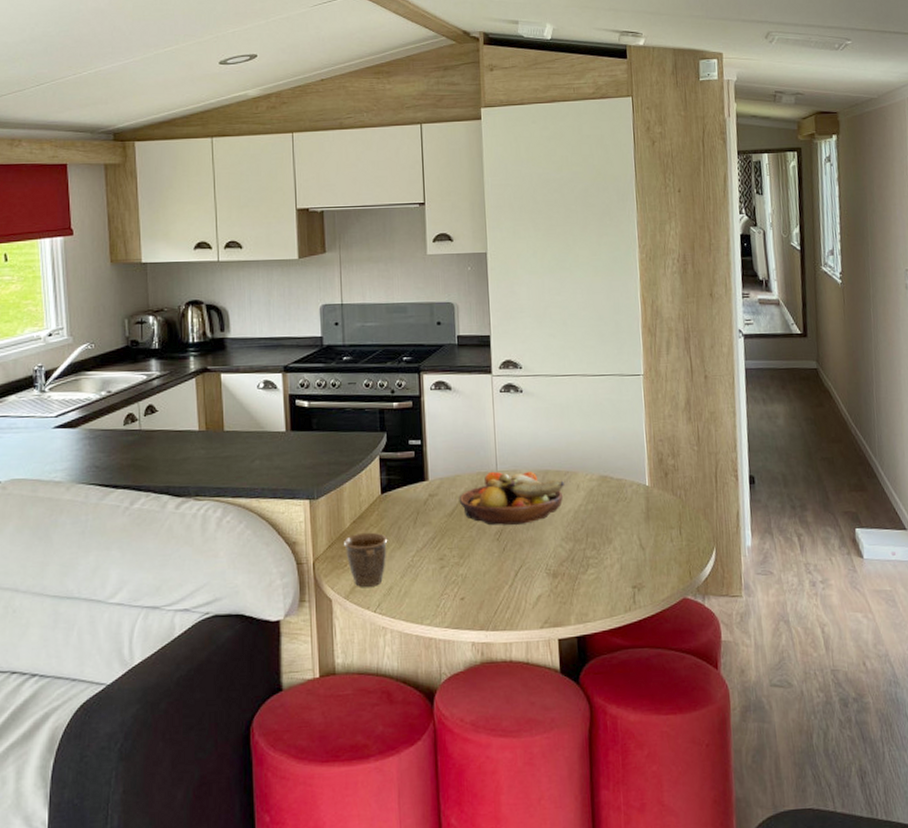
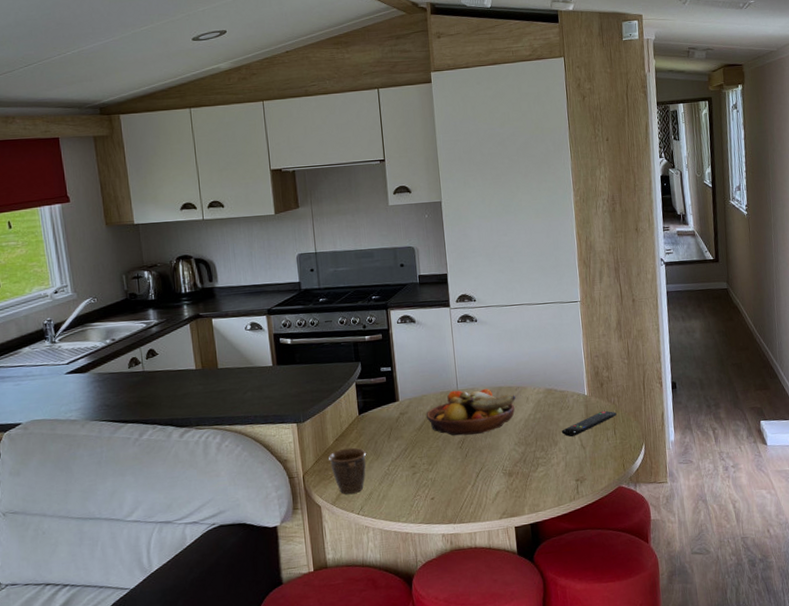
remote control: none [617,505,683,535] -> present [561,410,617,437]

